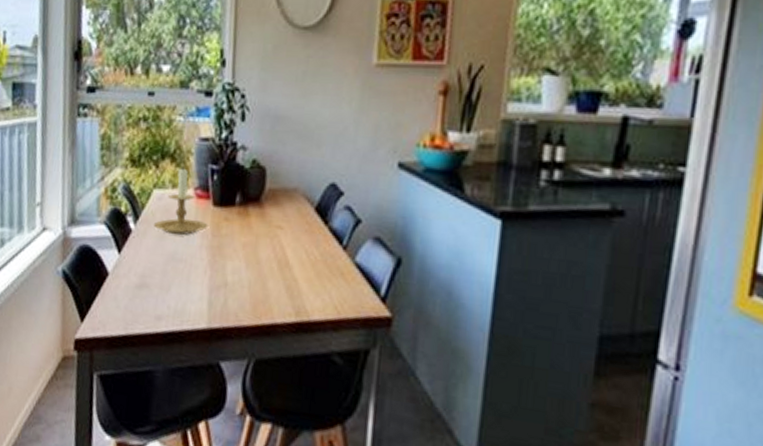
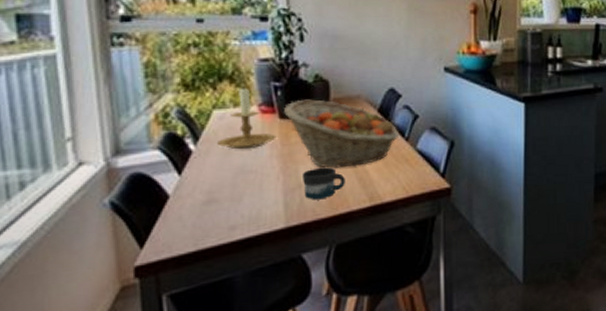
fruit basket: none [218,187,336,273] -> present [284,99,398,168]
mug: none [229,266,272,305] -> present [303,167,345,200]

